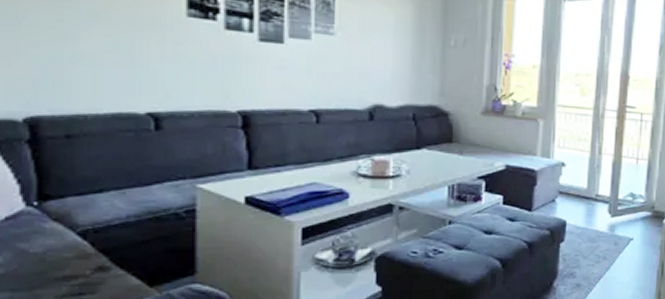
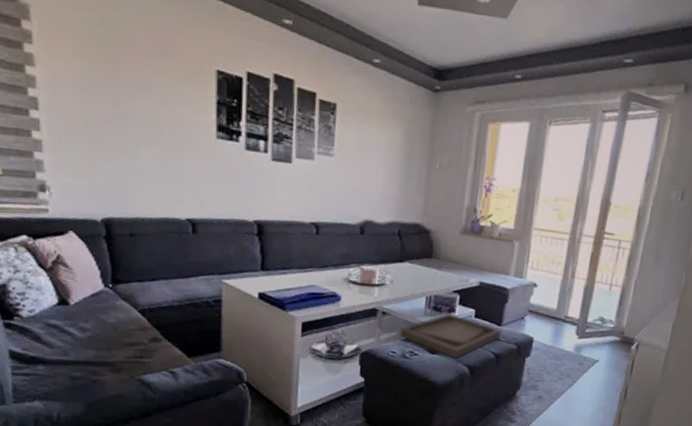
tray: none [421,201,532,254] -> present [400,313,501,360]

